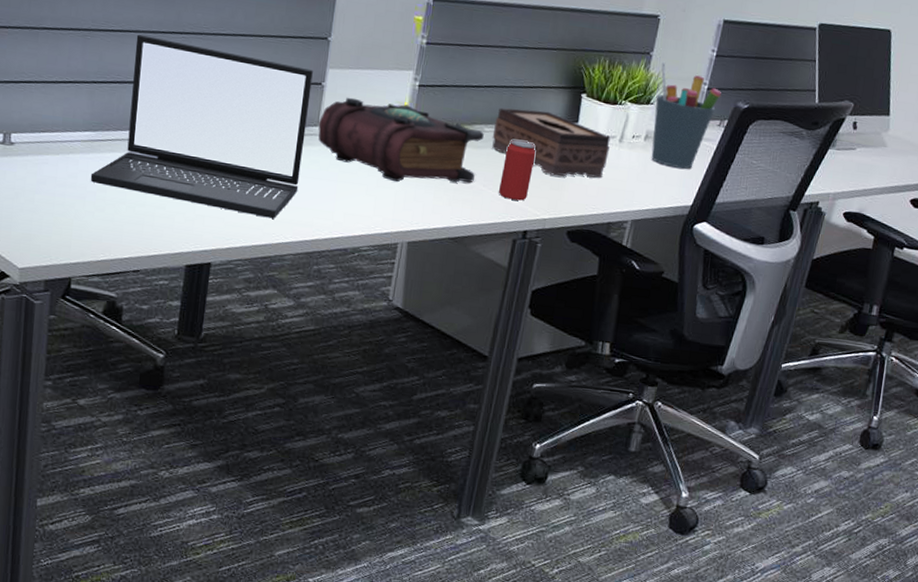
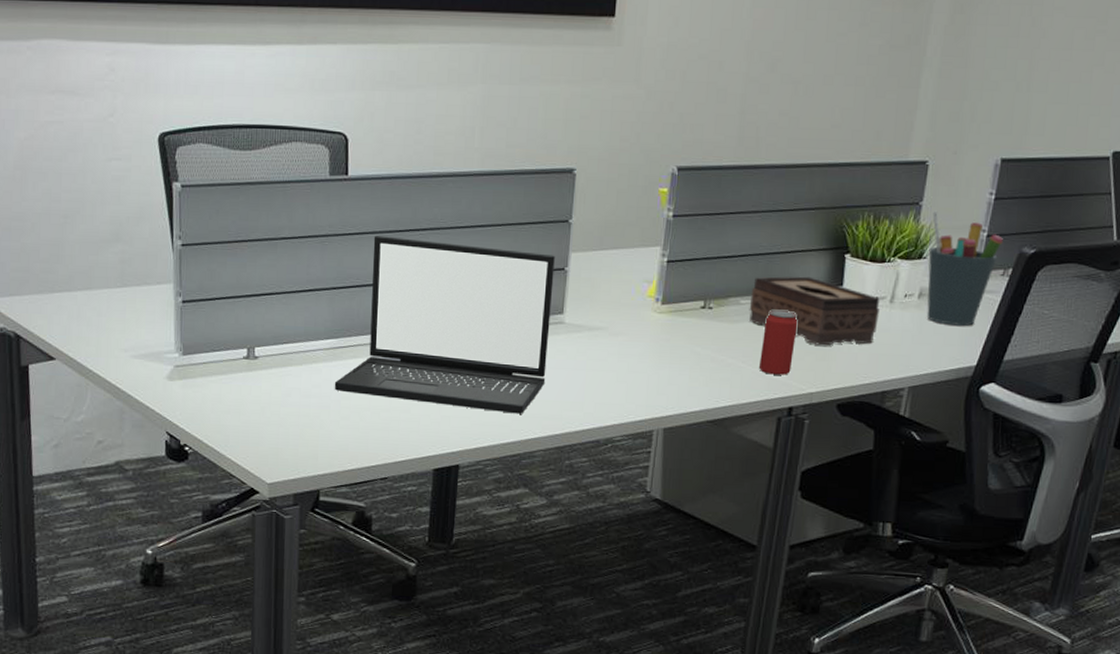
book: present [318,97,484,183] -> none [563,280,740,366]

